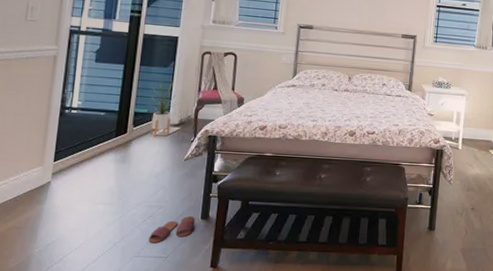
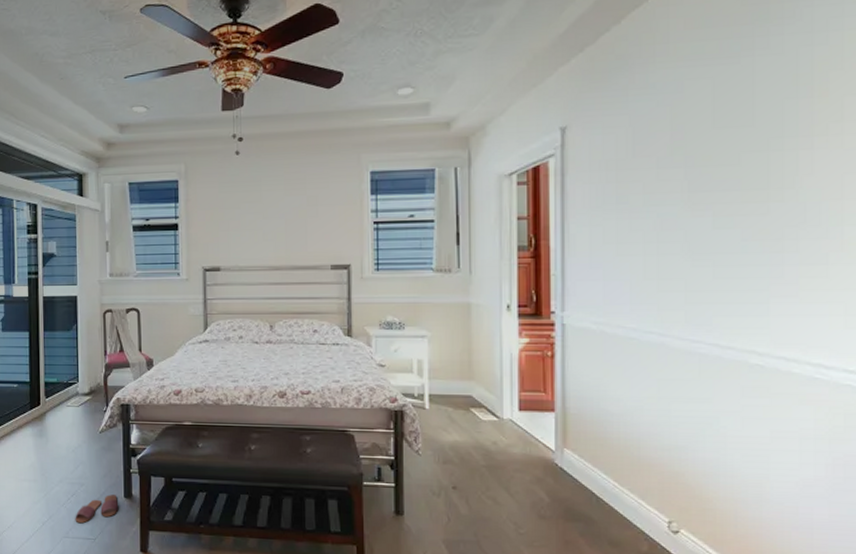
house plant: present [149,81,179,137] -> none [56,346,87,408]

